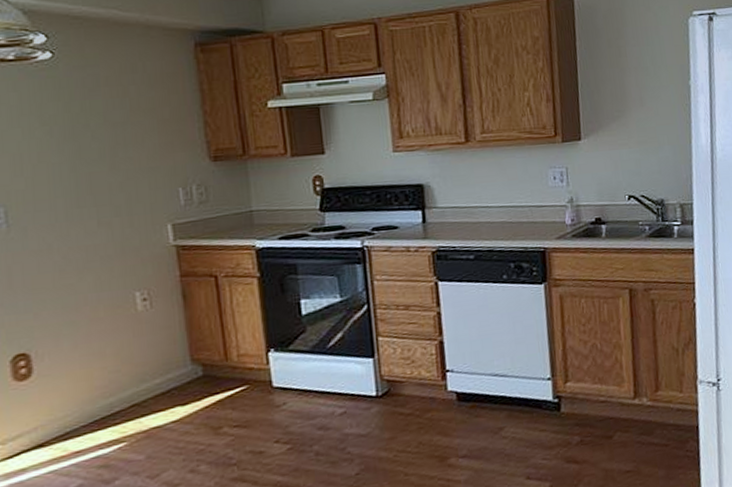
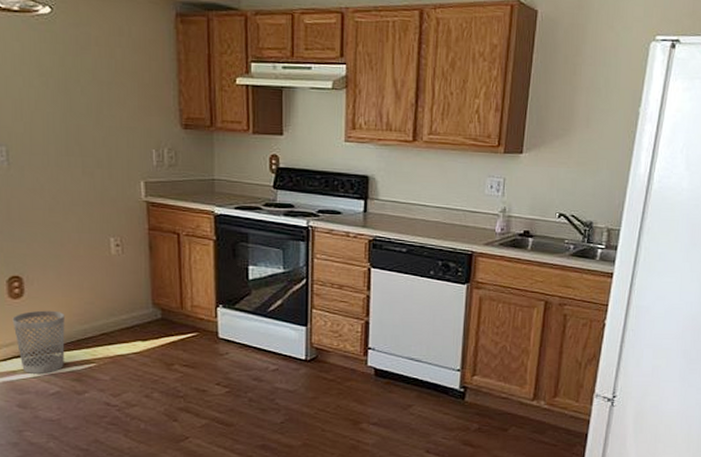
wastebasket: none [19,387,87,469] -> present [12,310,65,374]

